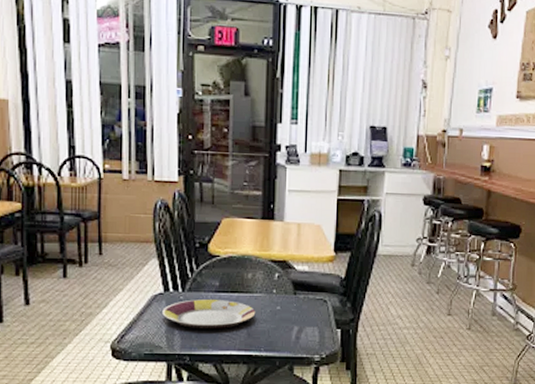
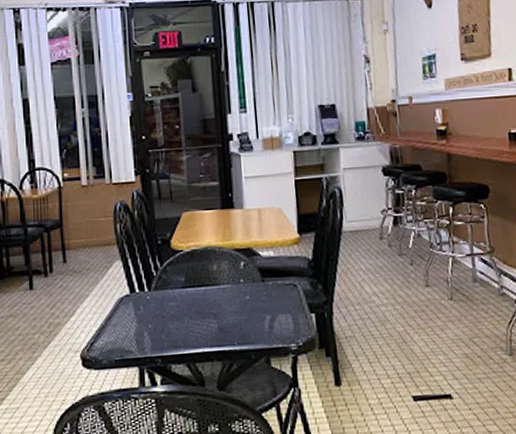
plate: present [162,299,256,330] -> none [130,295,225,328]

